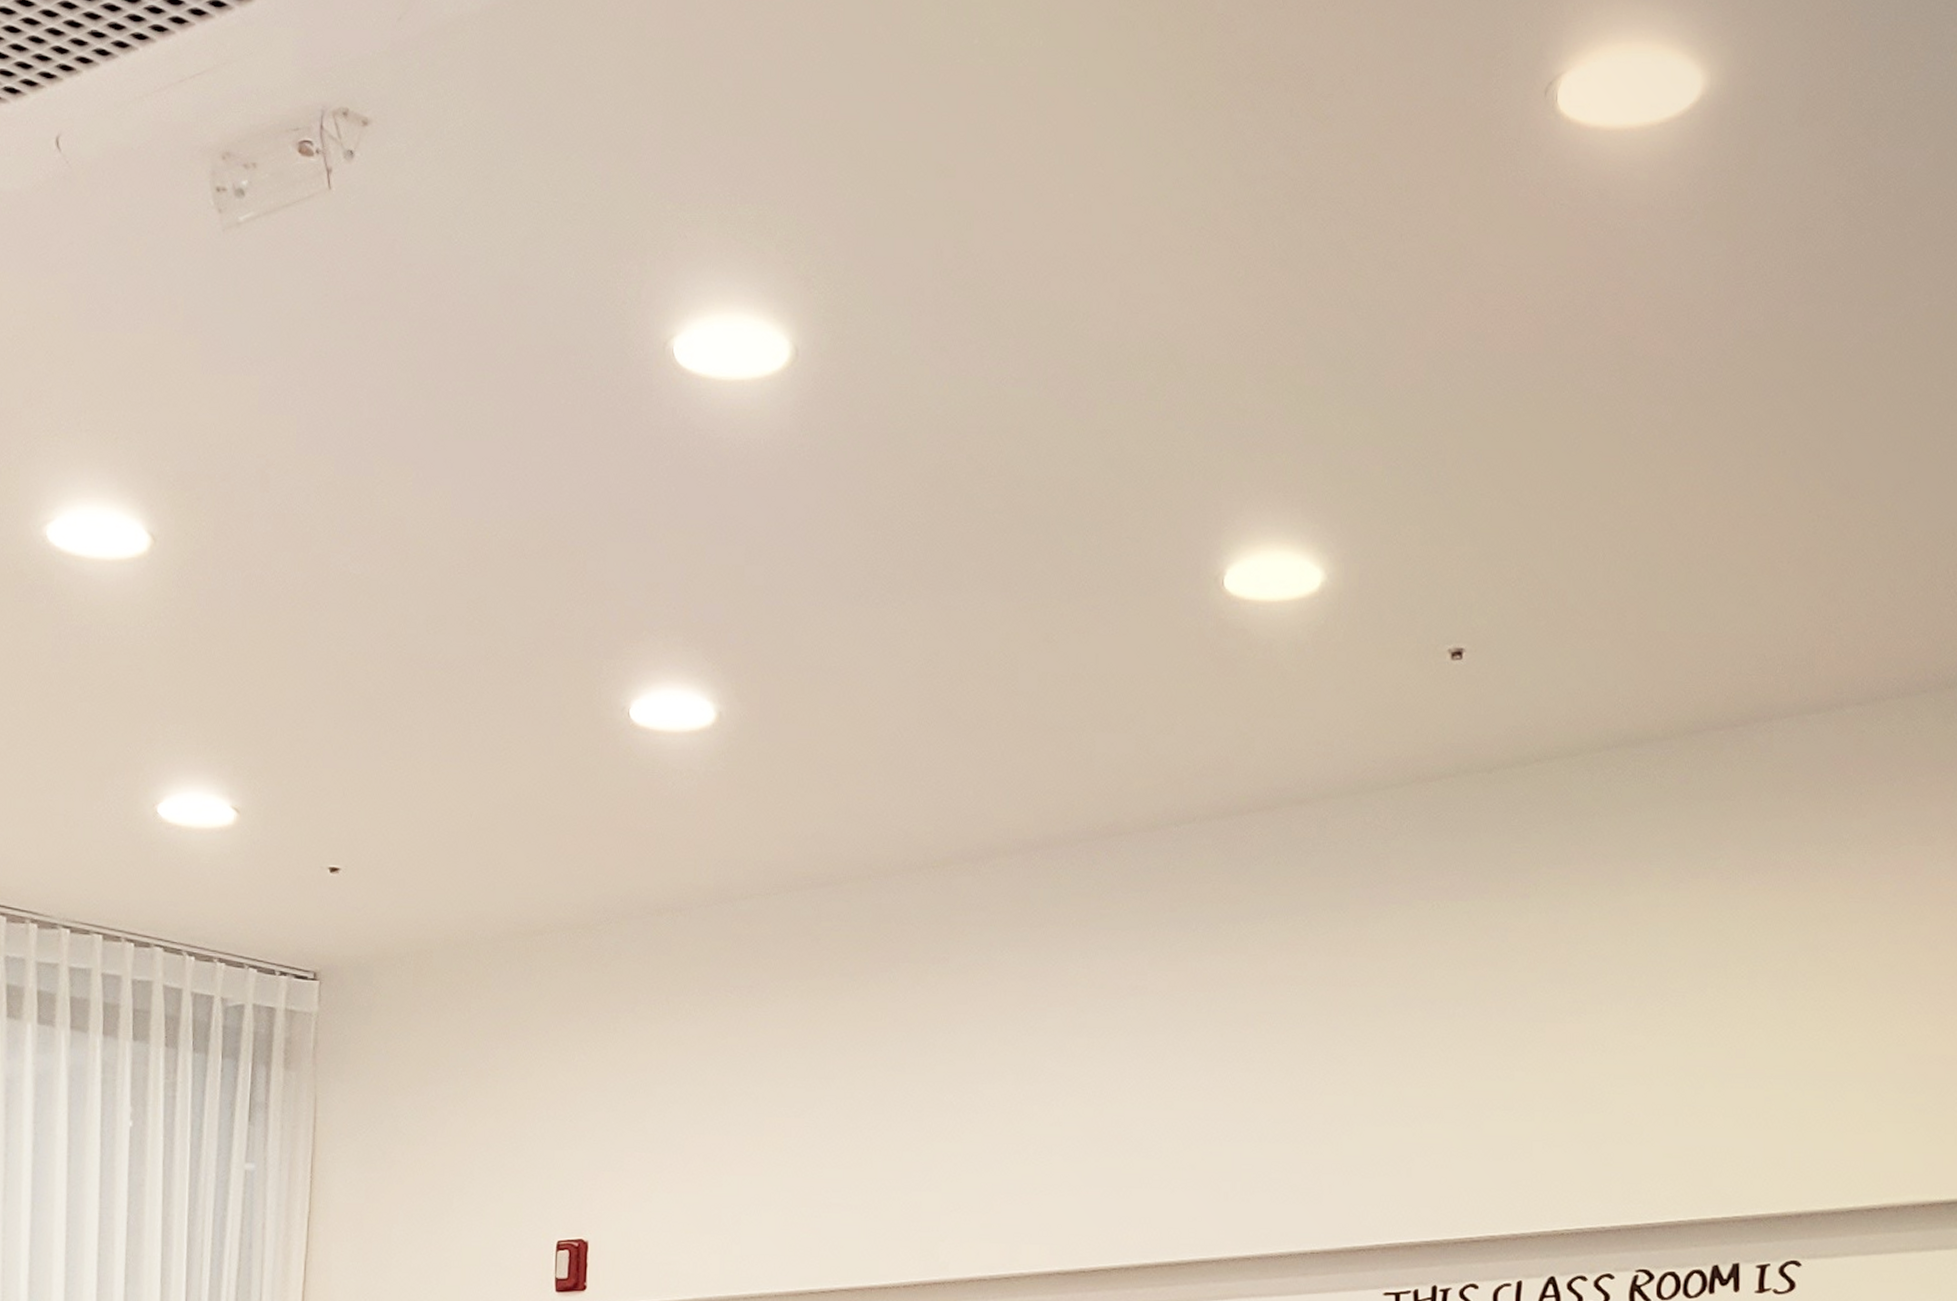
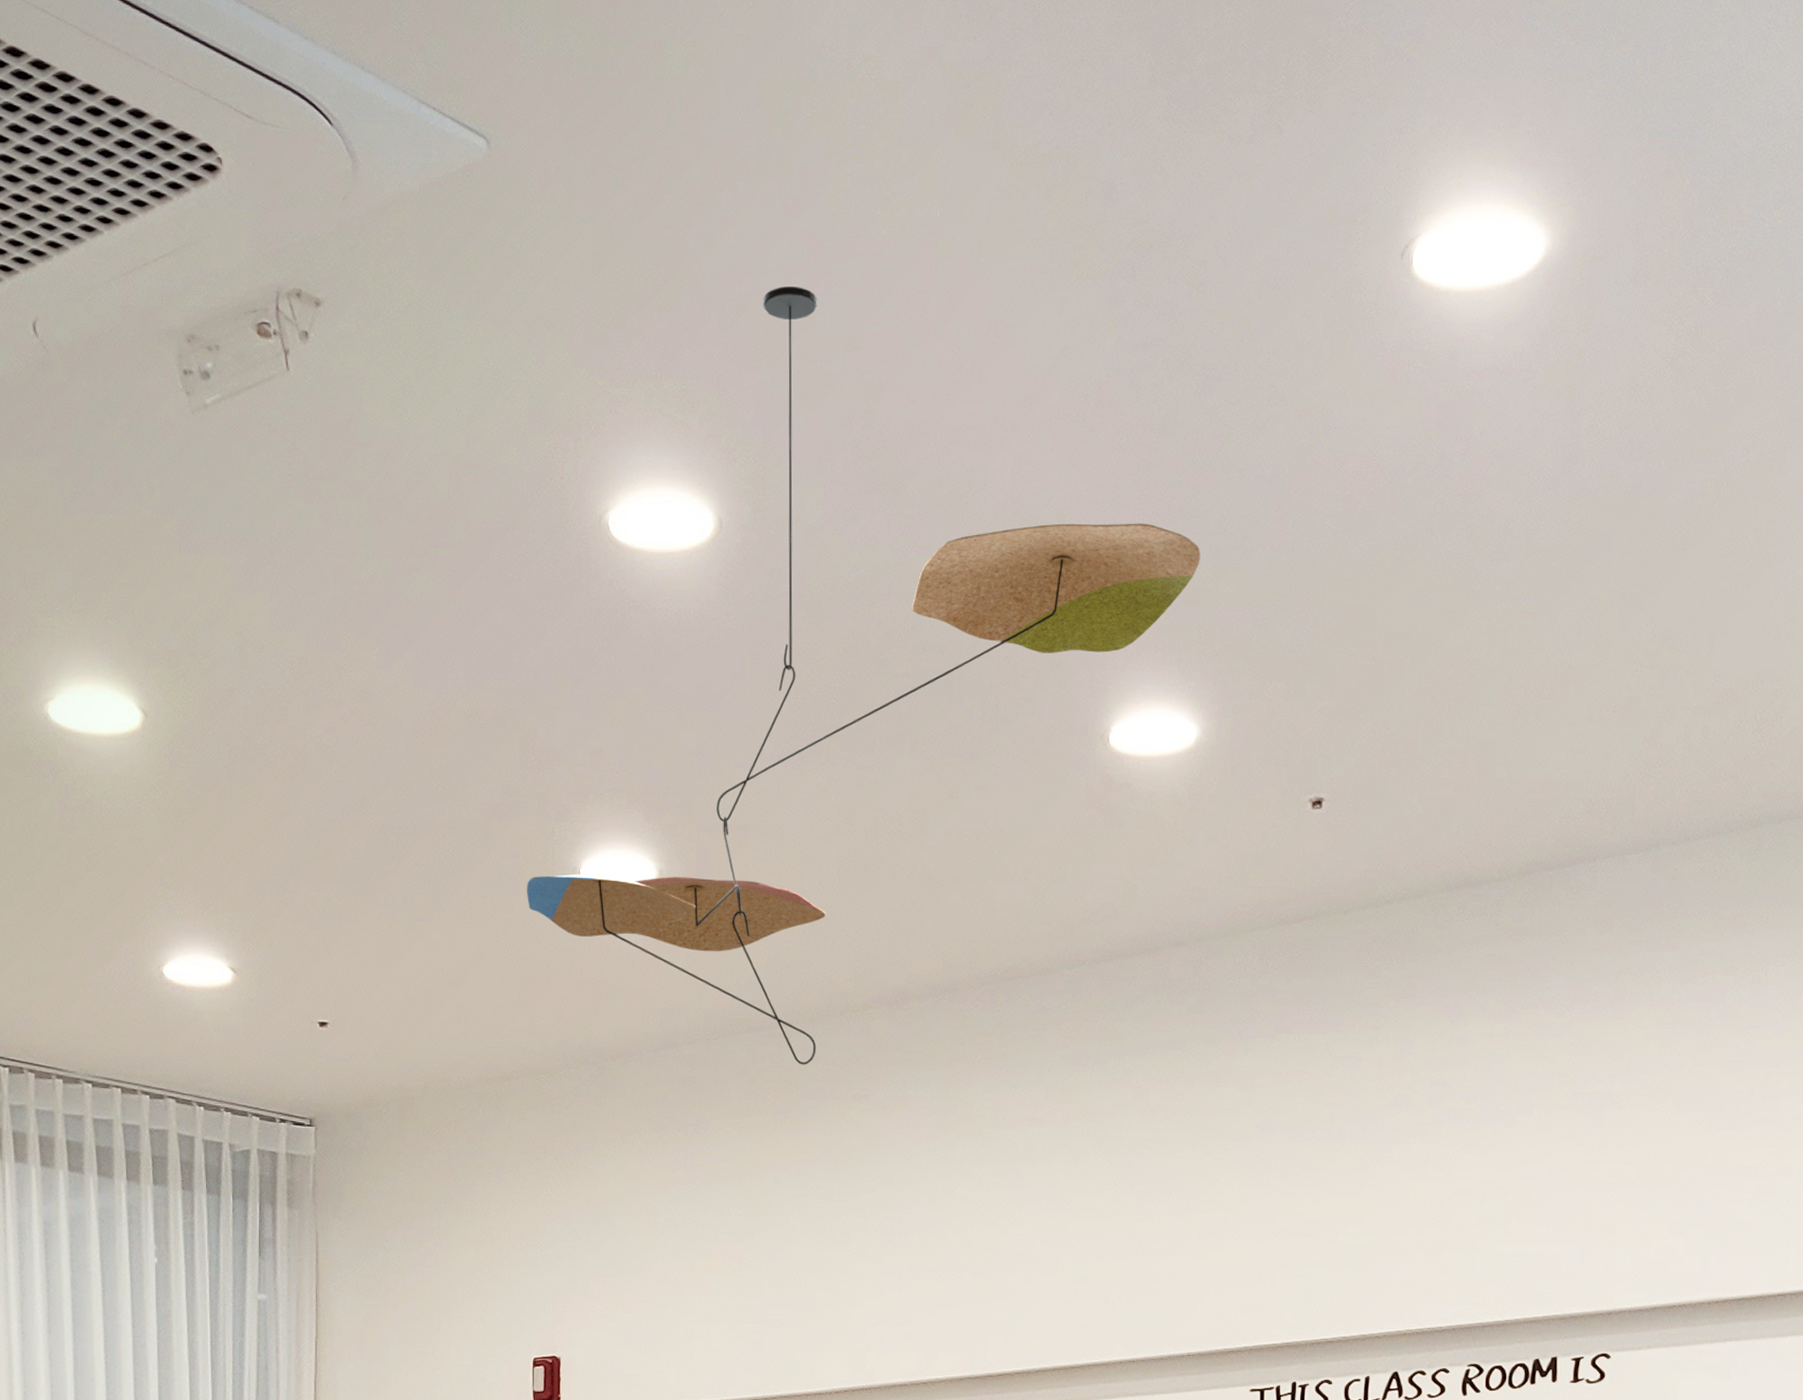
ceiling mobile: none [568,113,1326,924] -> present [526,287,1201,1065]

